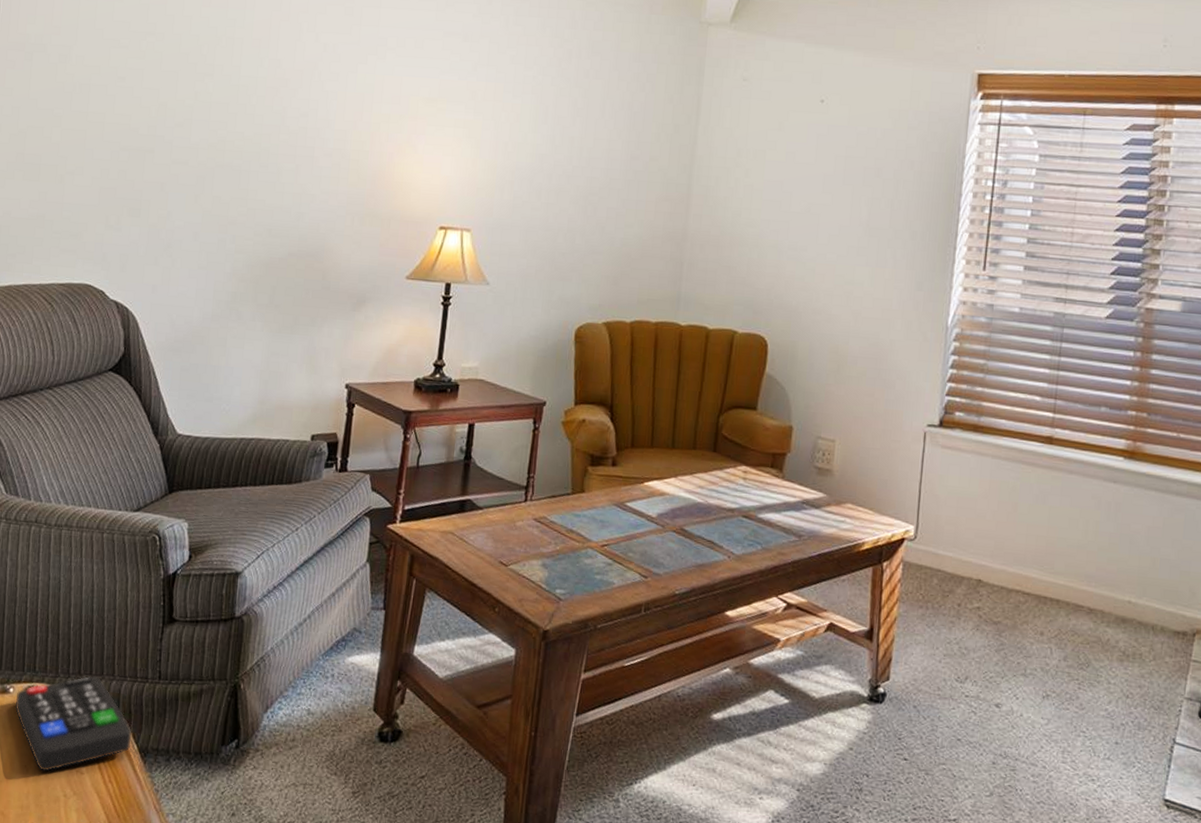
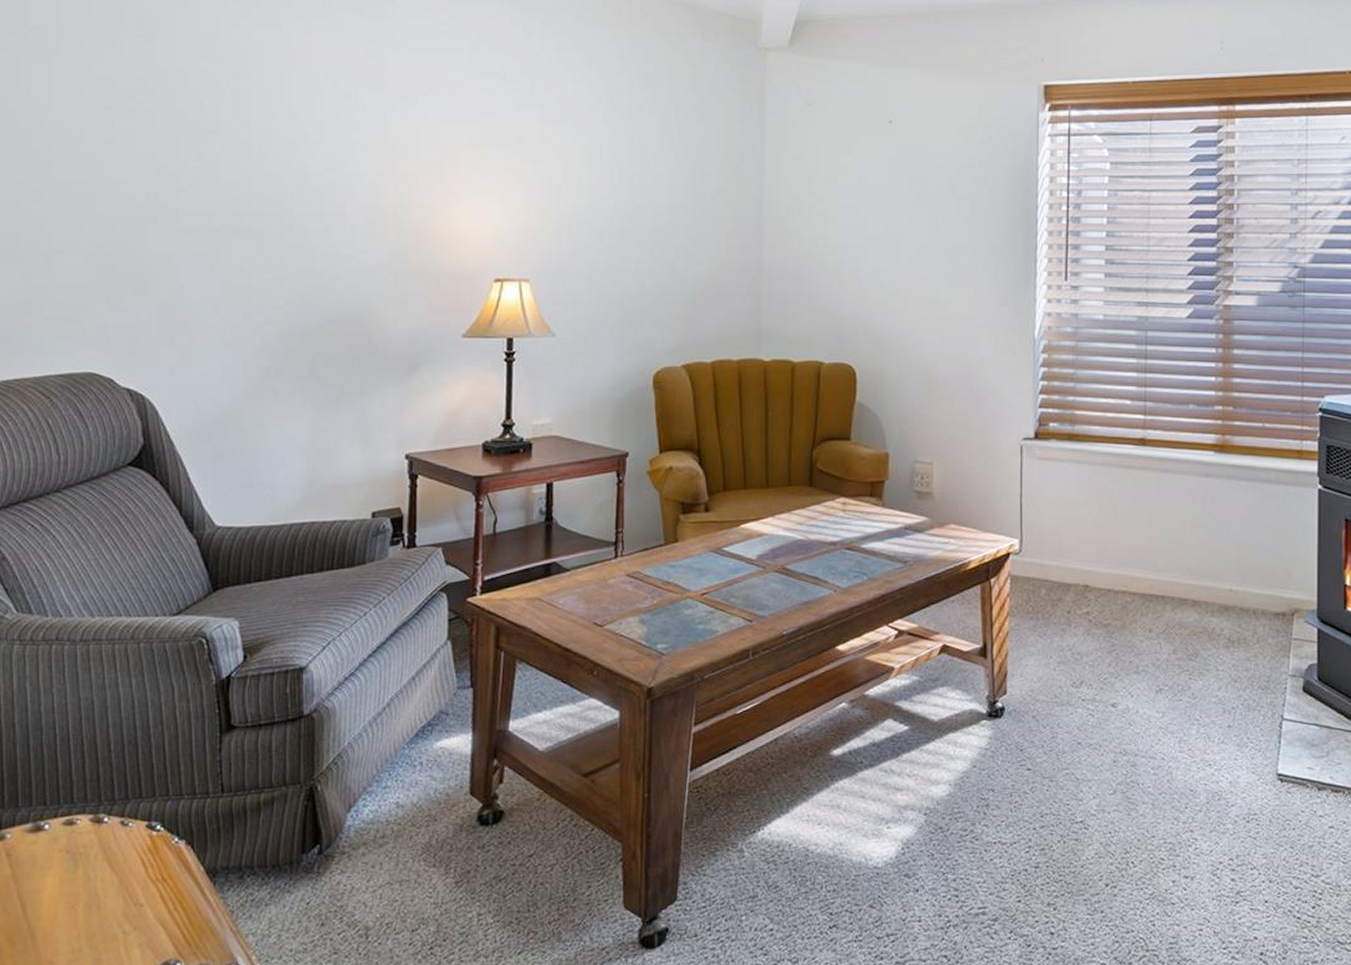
remote control: present [15,675,132,772] -> none [53,798,196,909]

